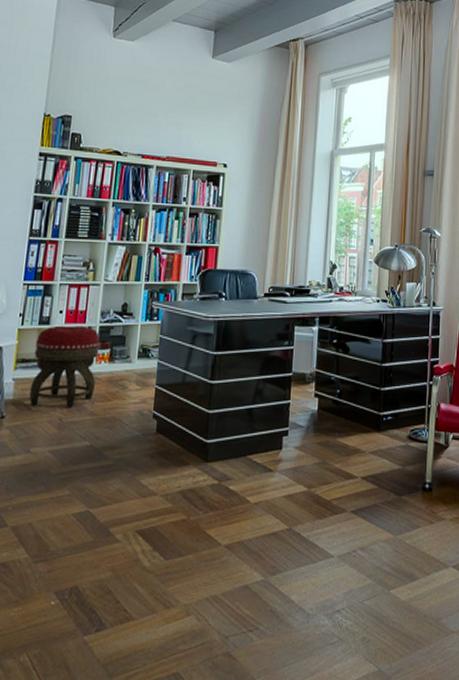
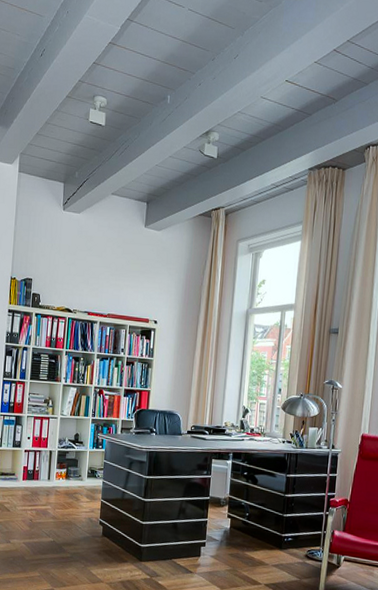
footstool: present [29,325,100,407] -> none [8,448,59,511]

